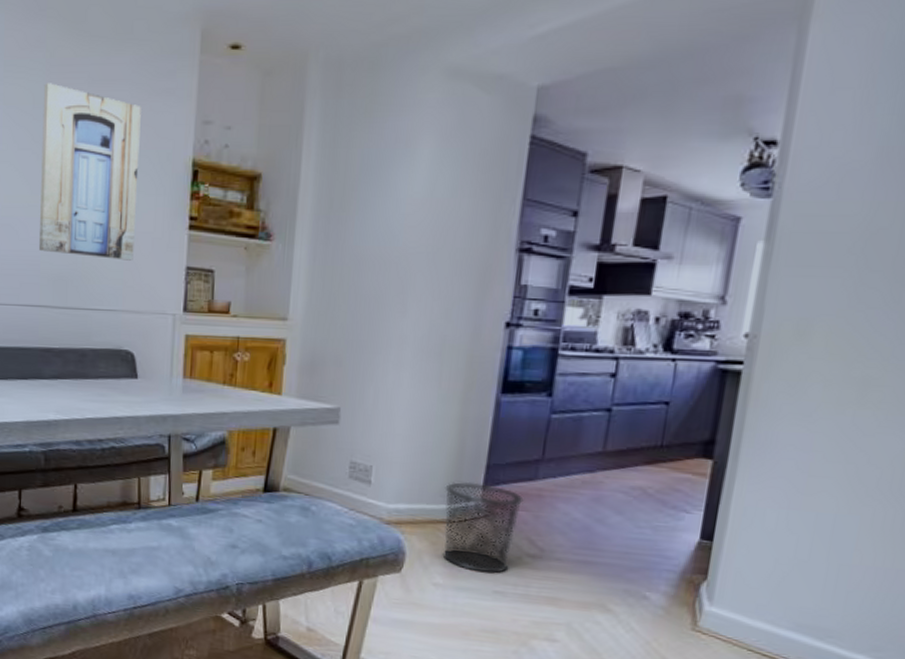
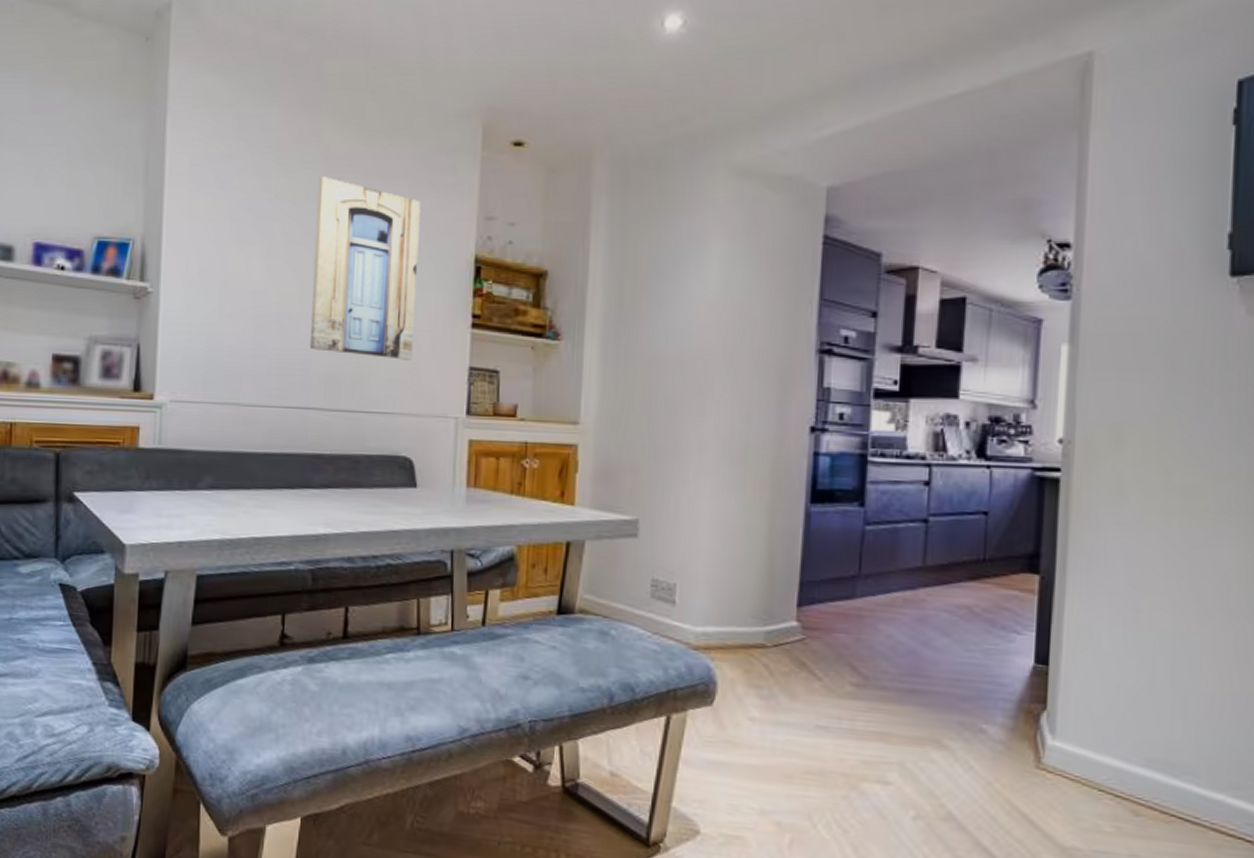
waste bin: present [442,482,524,573] -> none [756,601,842,705]

